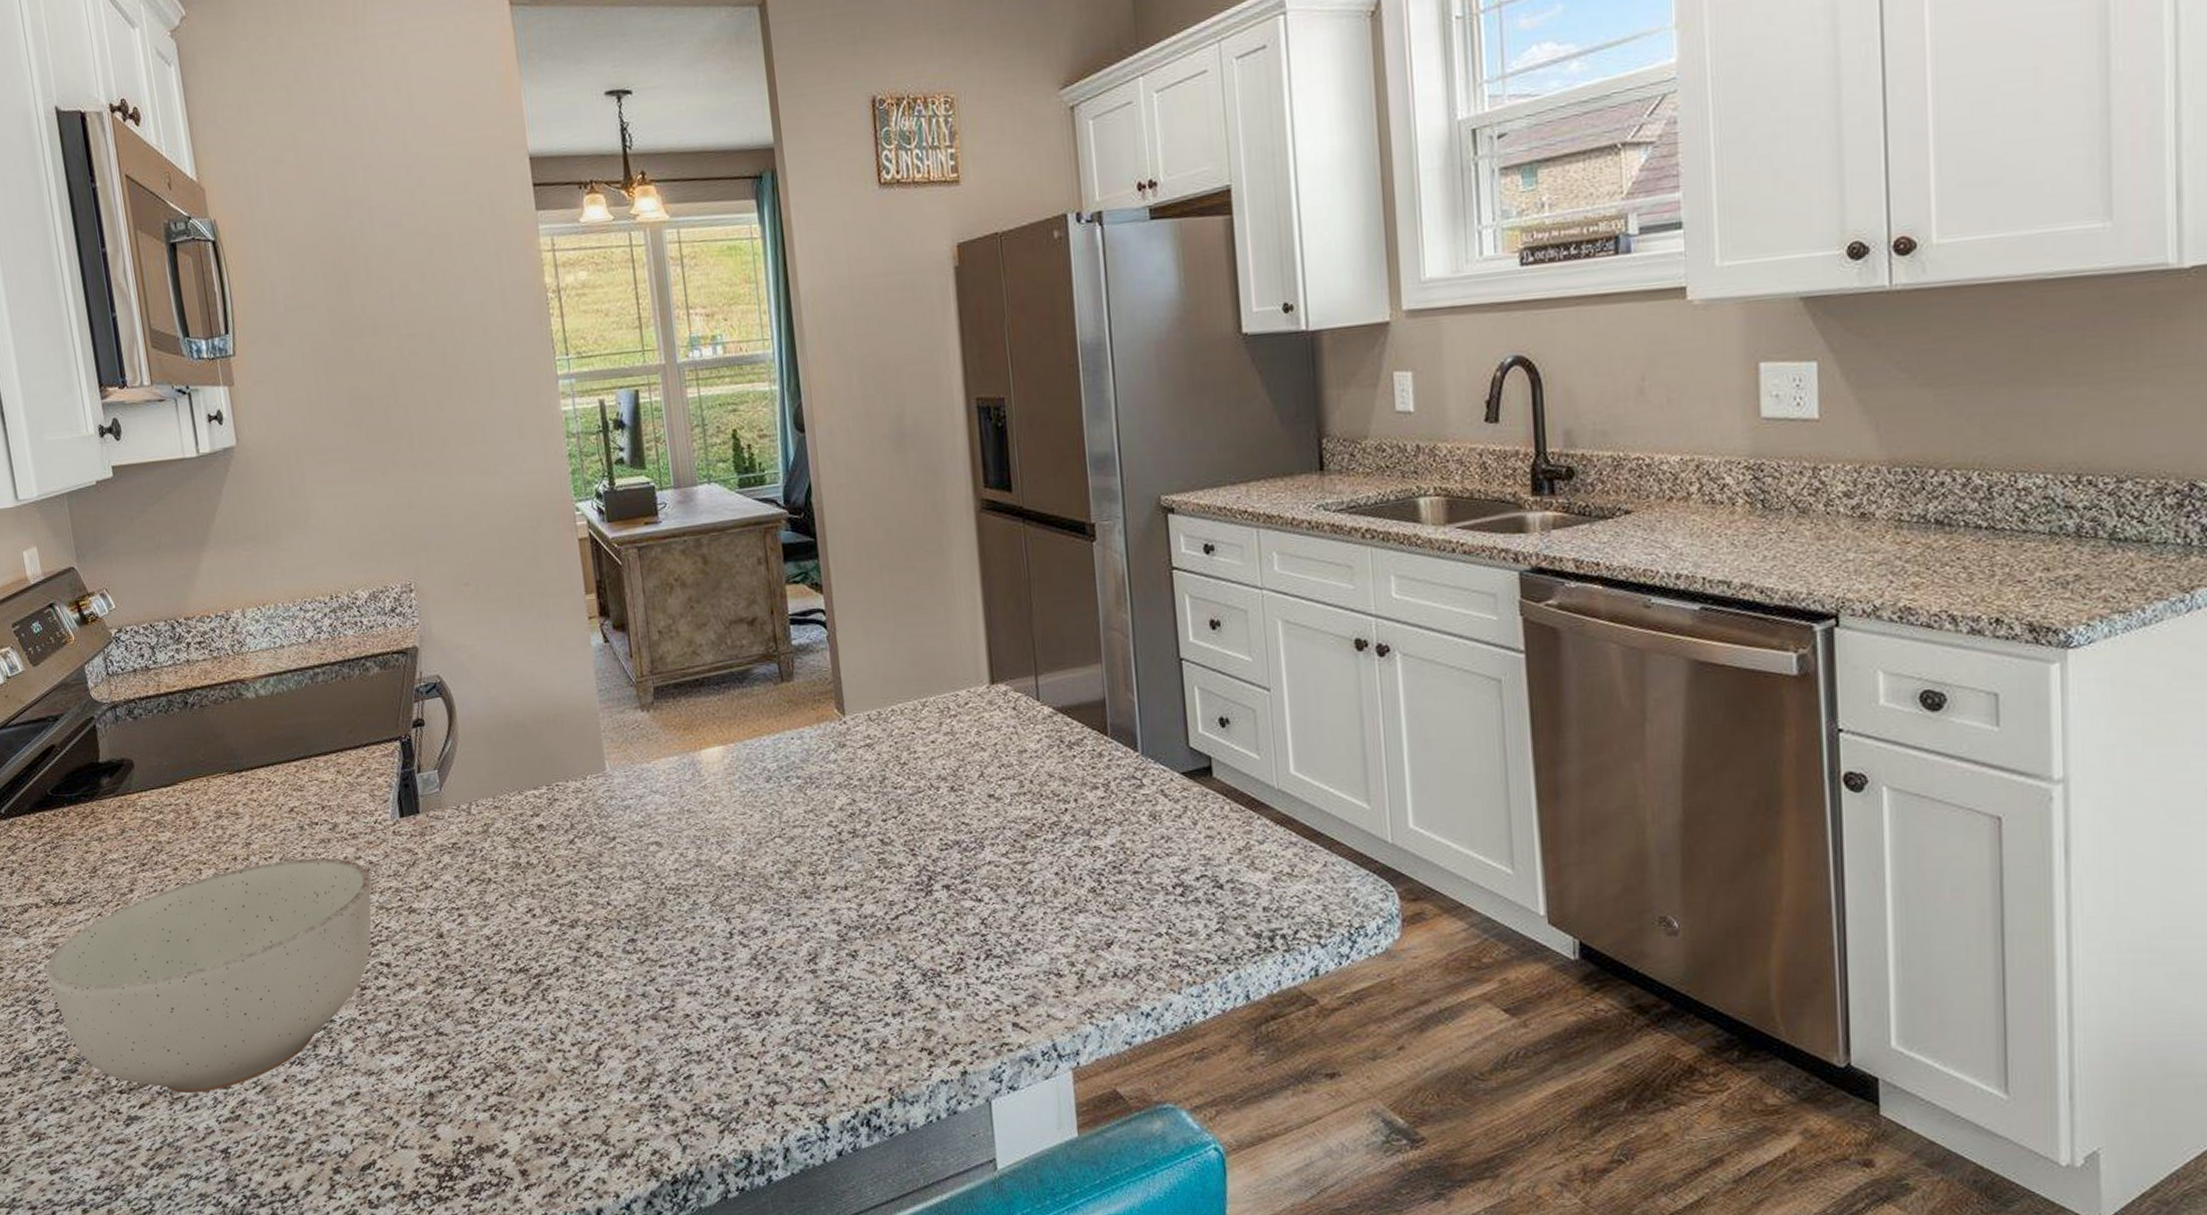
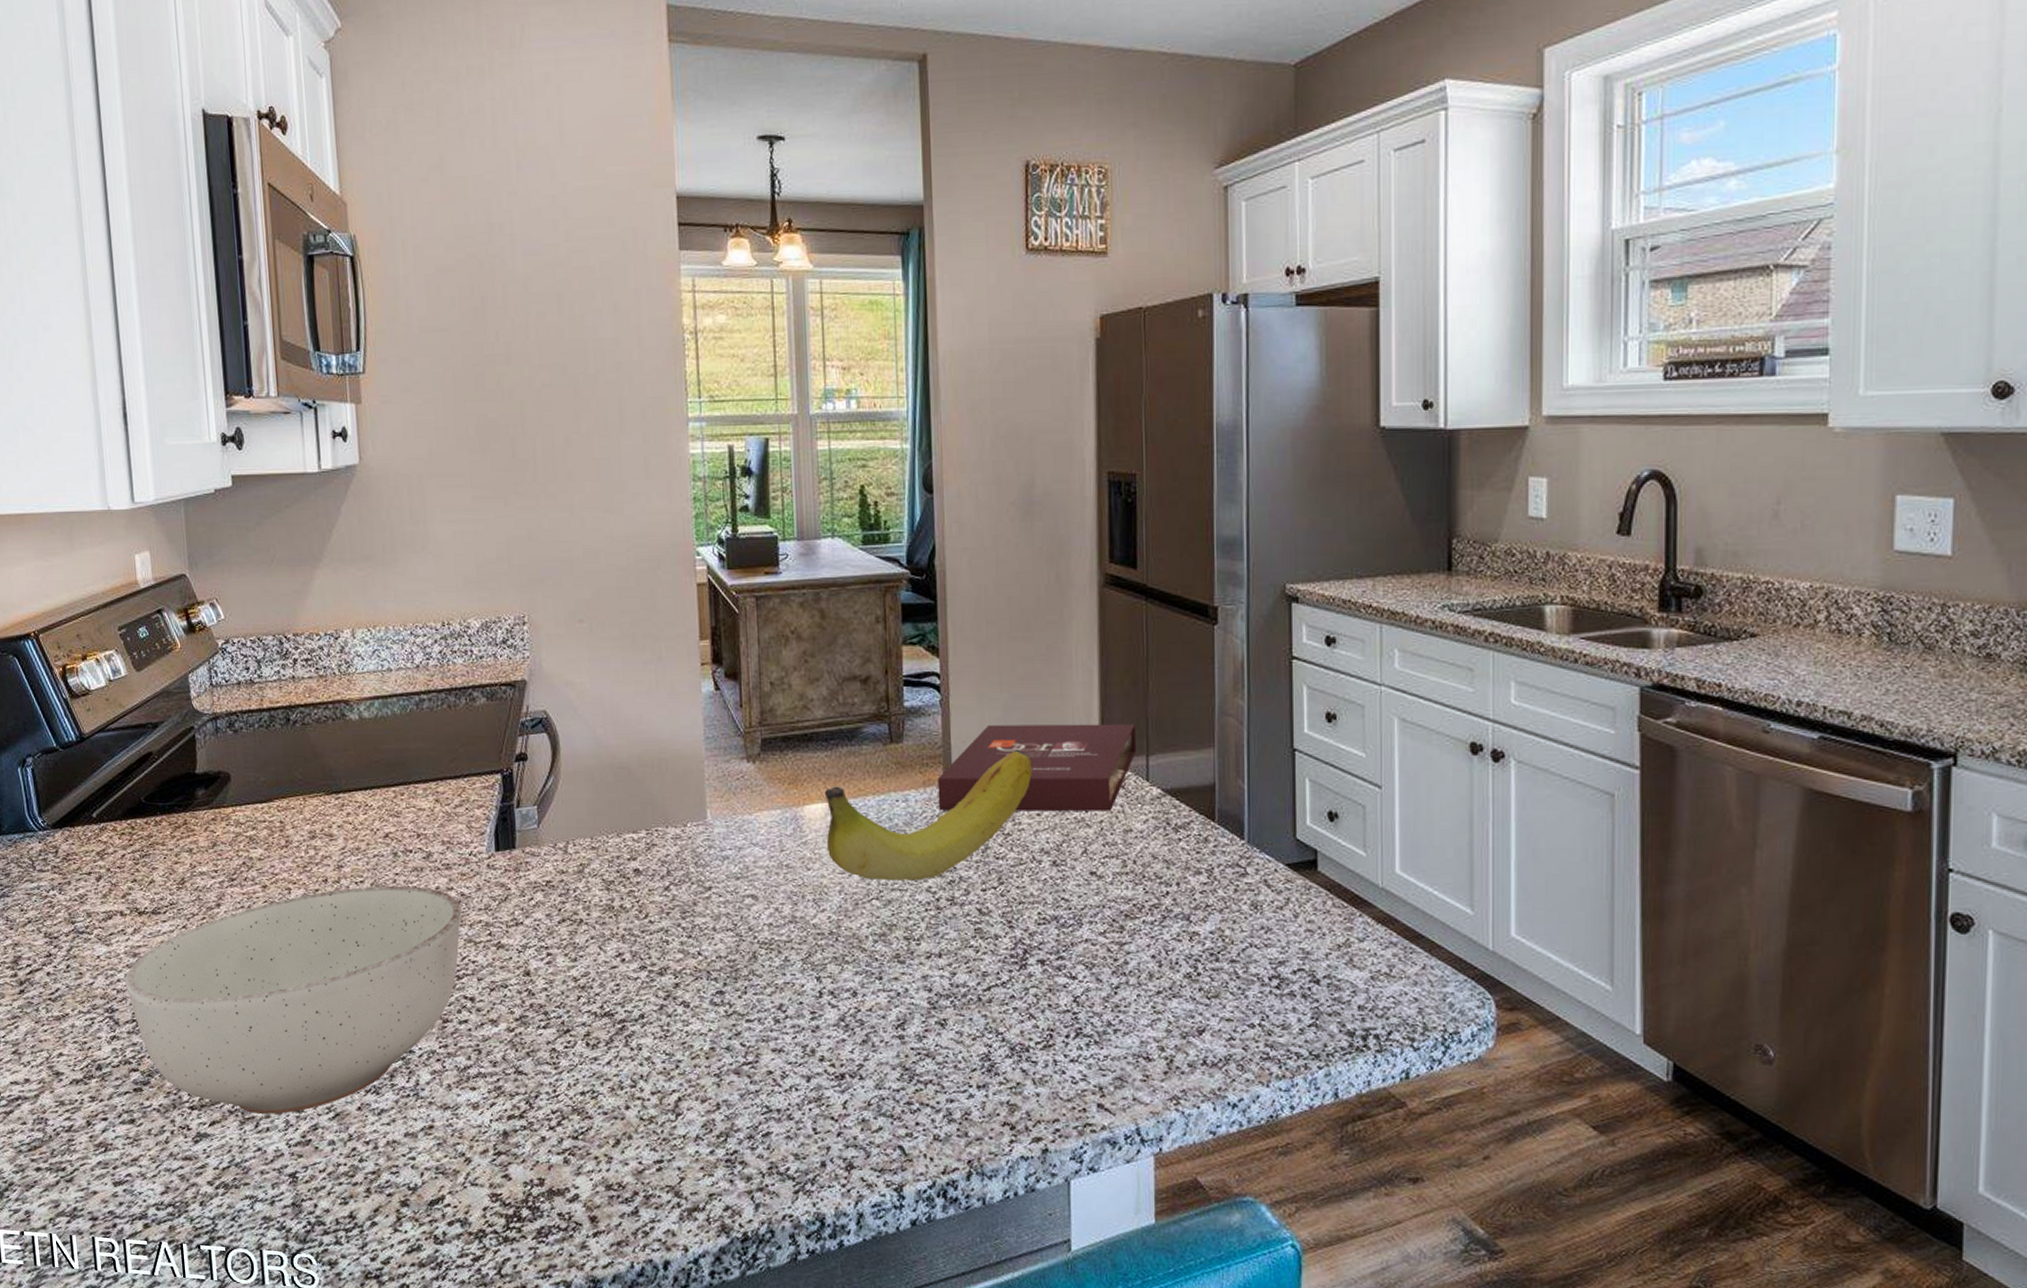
fruit: none [719,678,924,818] -> present [824,749,1032,881]
book: none [830,645,1025,746] -> present [937,724,1136,812]

